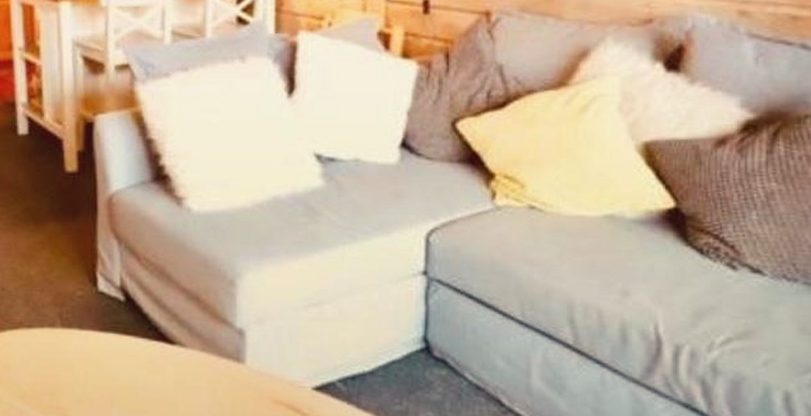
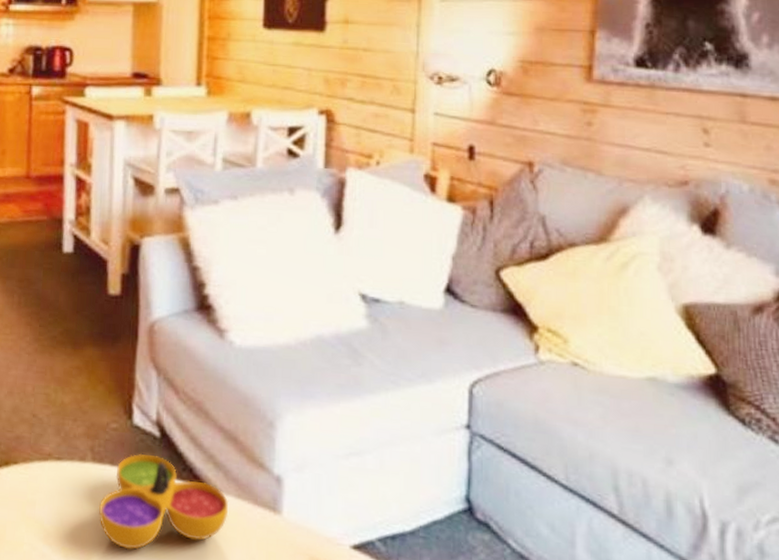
decorative bowl: none [70,317,193,403] -> present [98,453,228,550]

